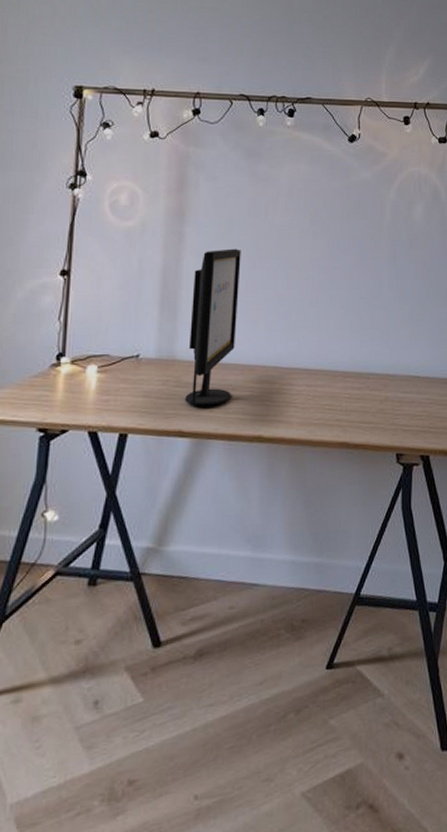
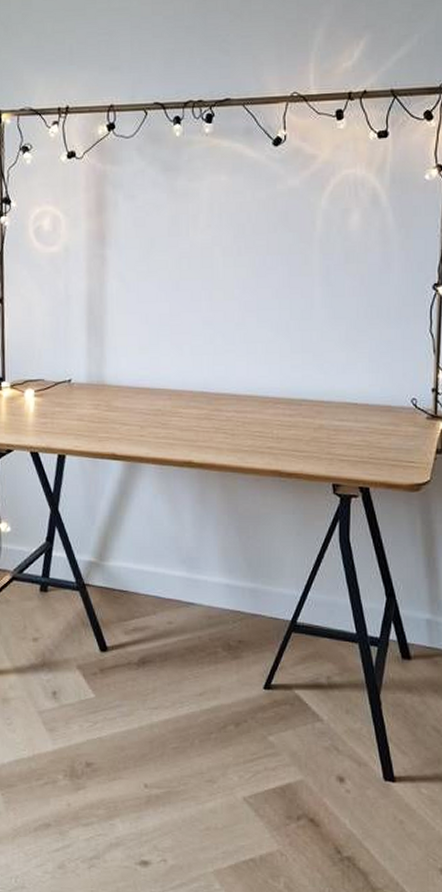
computer monitor: present [185,248,241,406] -> none [116,270,164,430]

